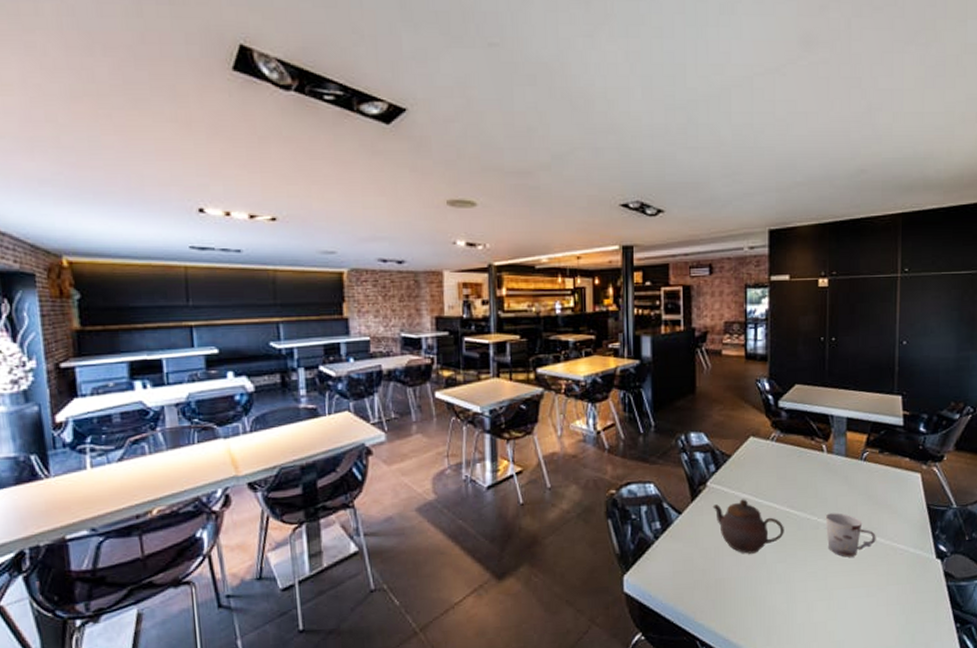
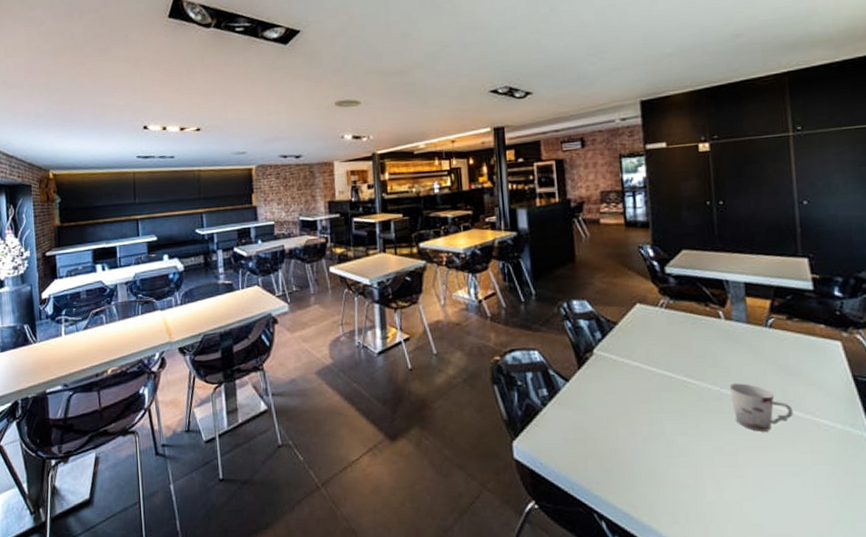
teapot: present [713,499,784,554] -> none [601,367,683,424]

